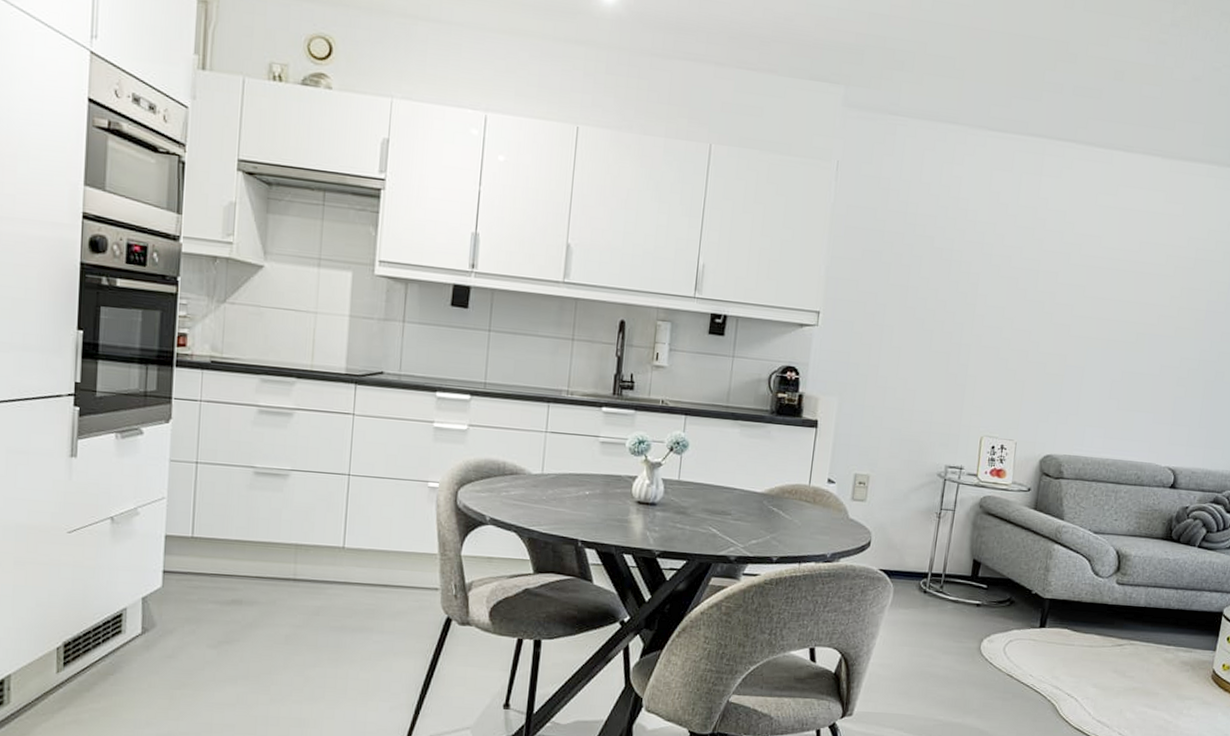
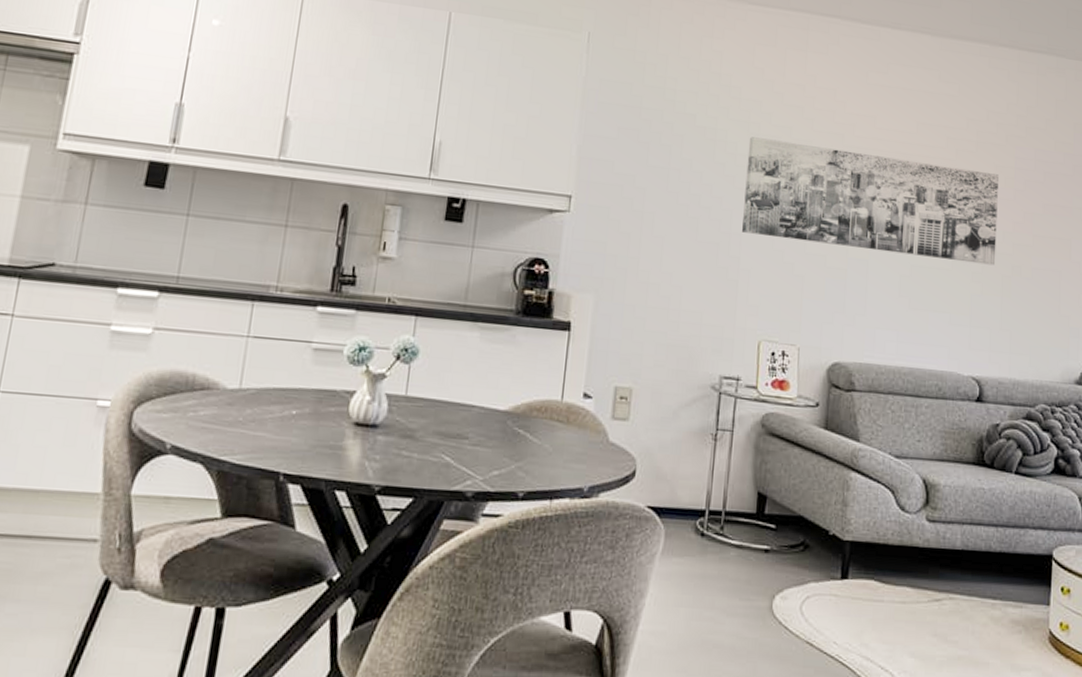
wall art: none [971,257,1214,371] -> present [742,137,1000,266]

